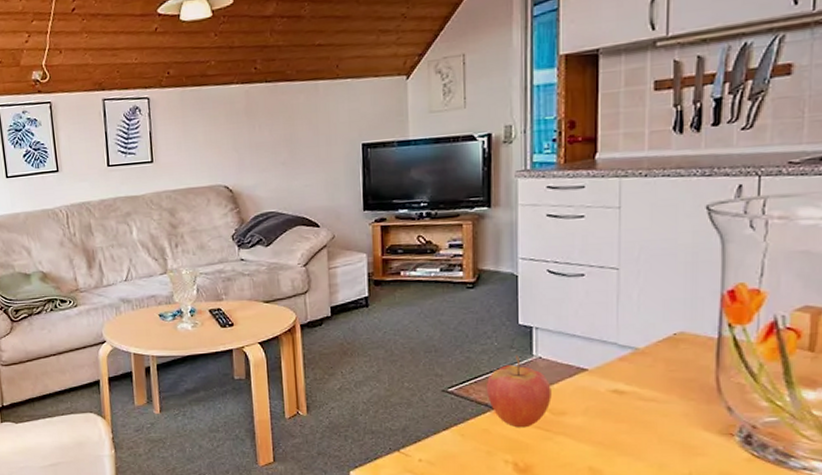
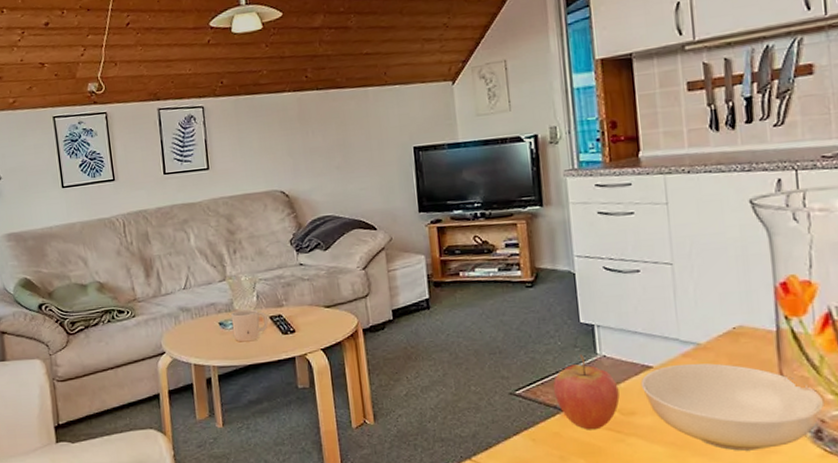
mug: none [170,302,207,334] -> present [230,309,268,342]
bowl: none [574,367,758,452] -> present [640,363,825,451]

